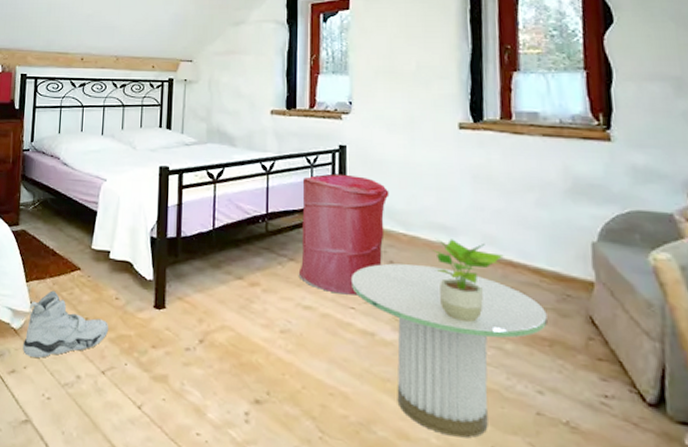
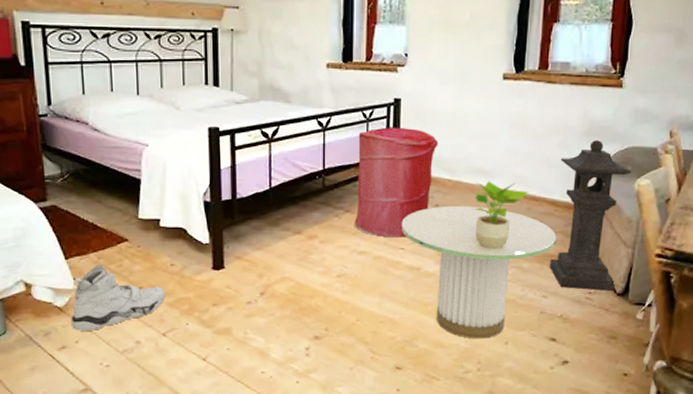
stone lantern: none [540,200,643,398] -> present [550,140,632,291]

